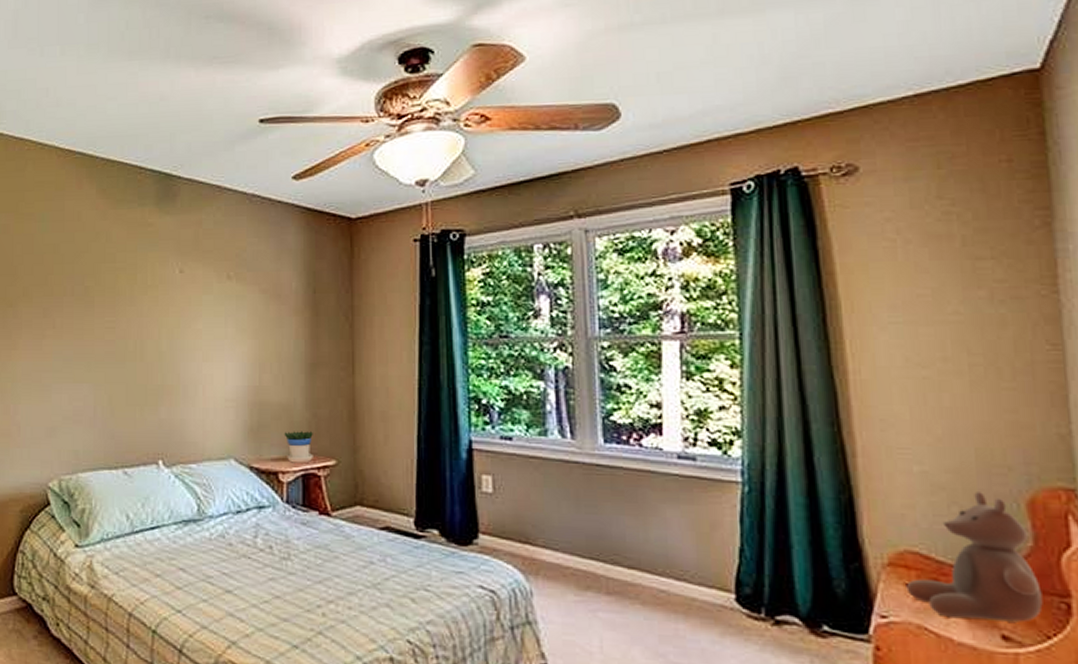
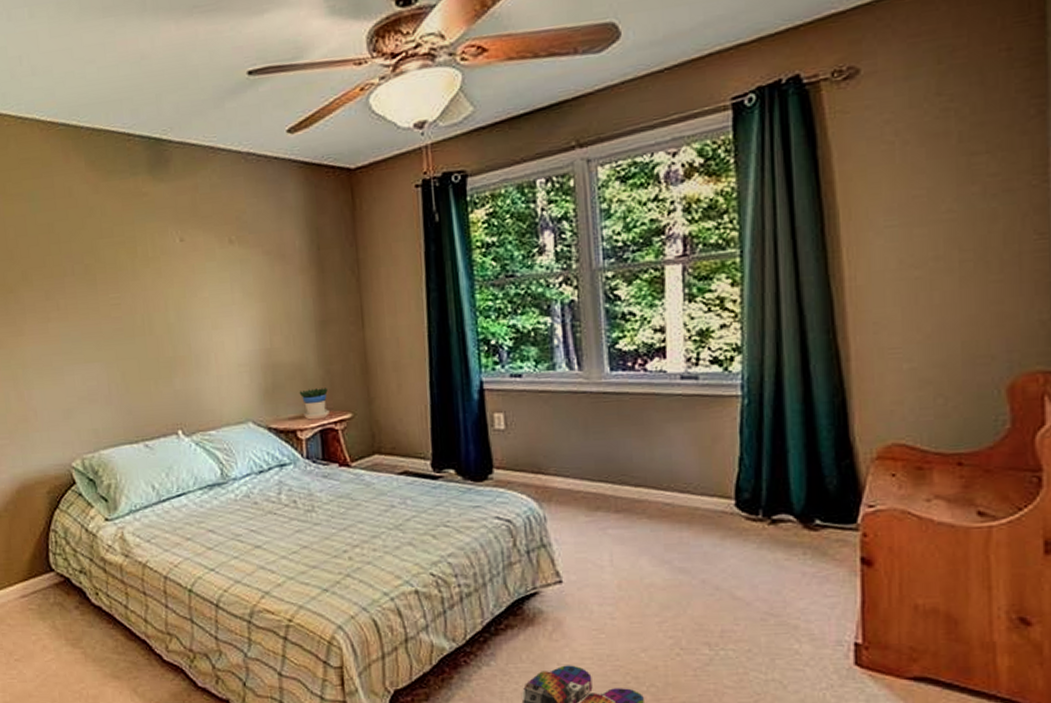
stuffed bear: present [906,492,1043,623] -> none [892,382,1016,500]

